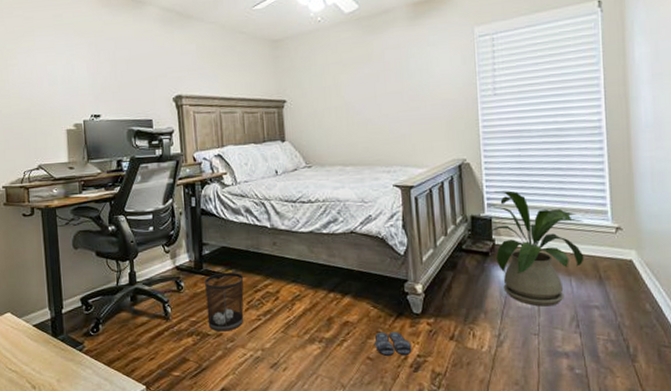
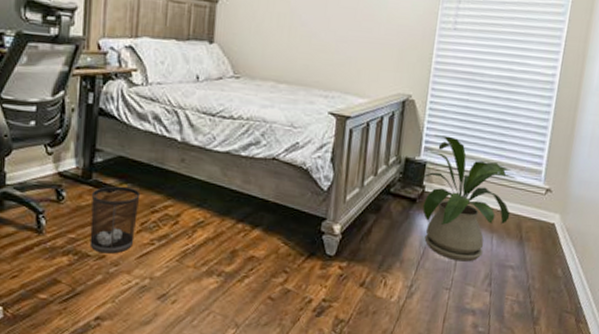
slippers: present [375,331,412,356] -> none [279,271,319,298]

